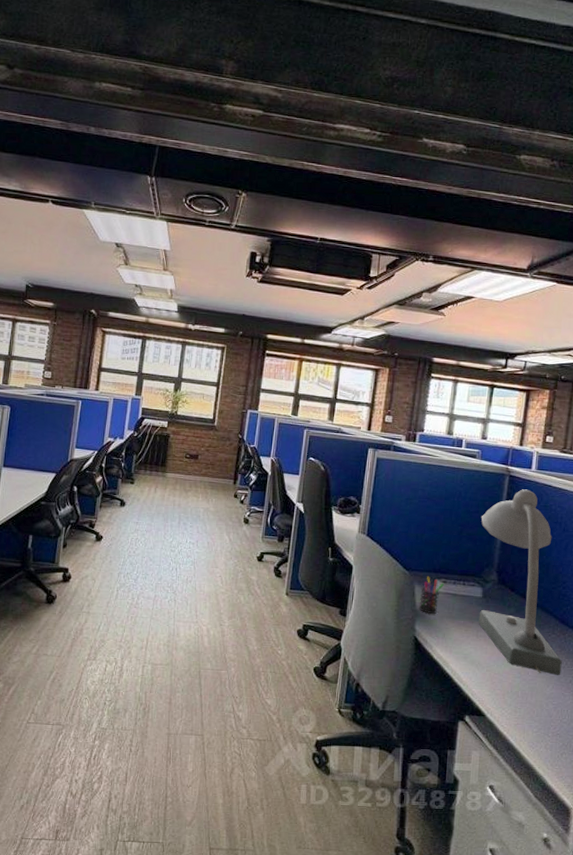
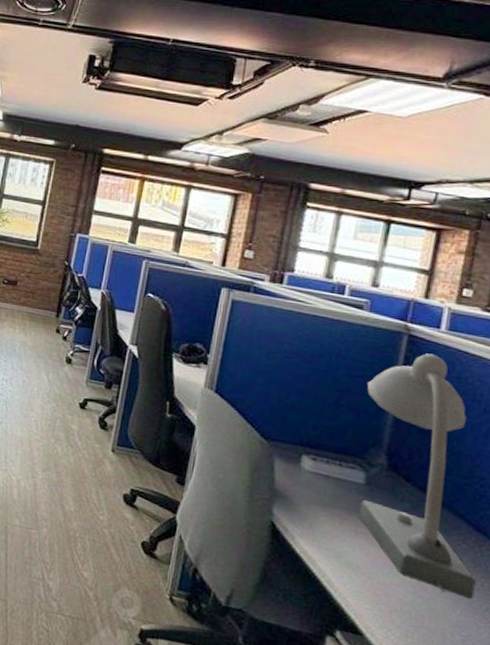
pen holder: present [419,576,444,614] -> none [278,449,313,497]

